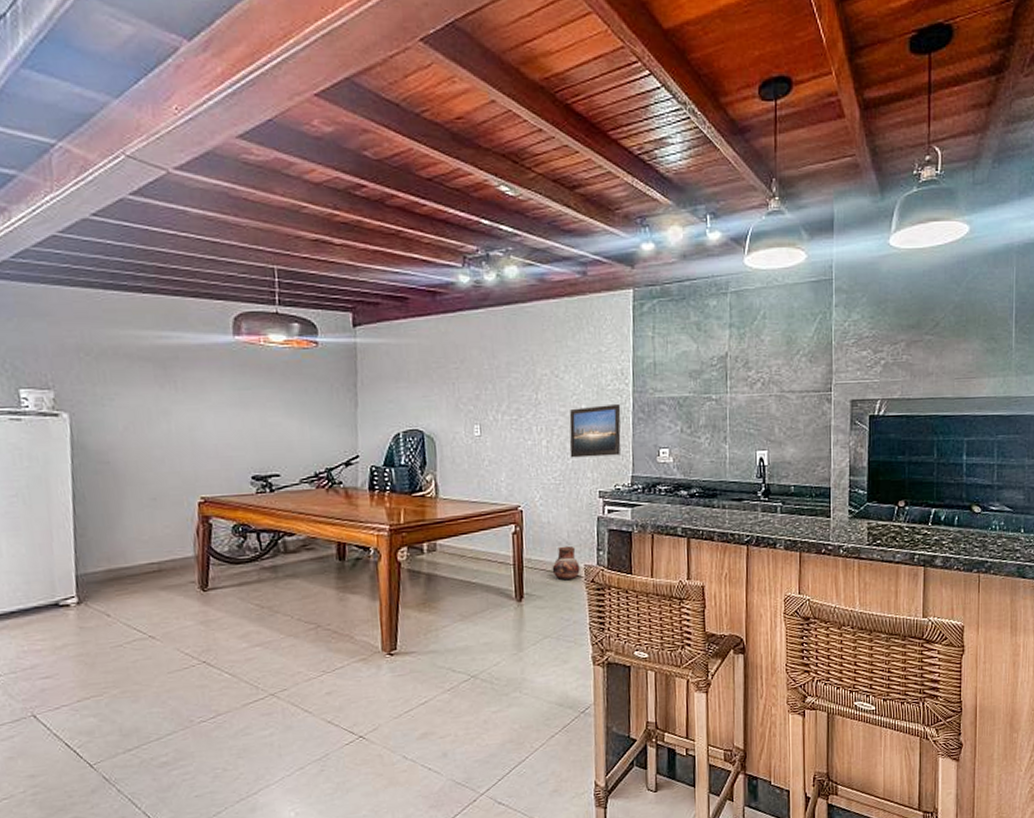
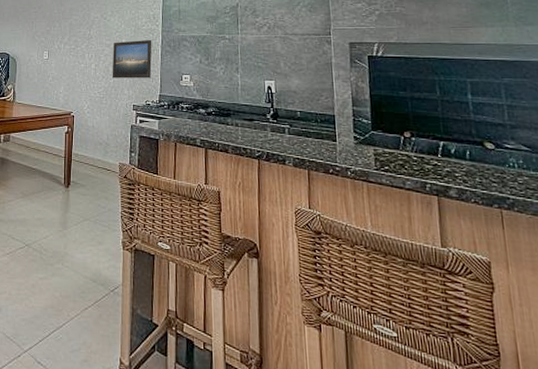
ceramic pot: present [552,545,580,581] -> none [93,146,115,174]

